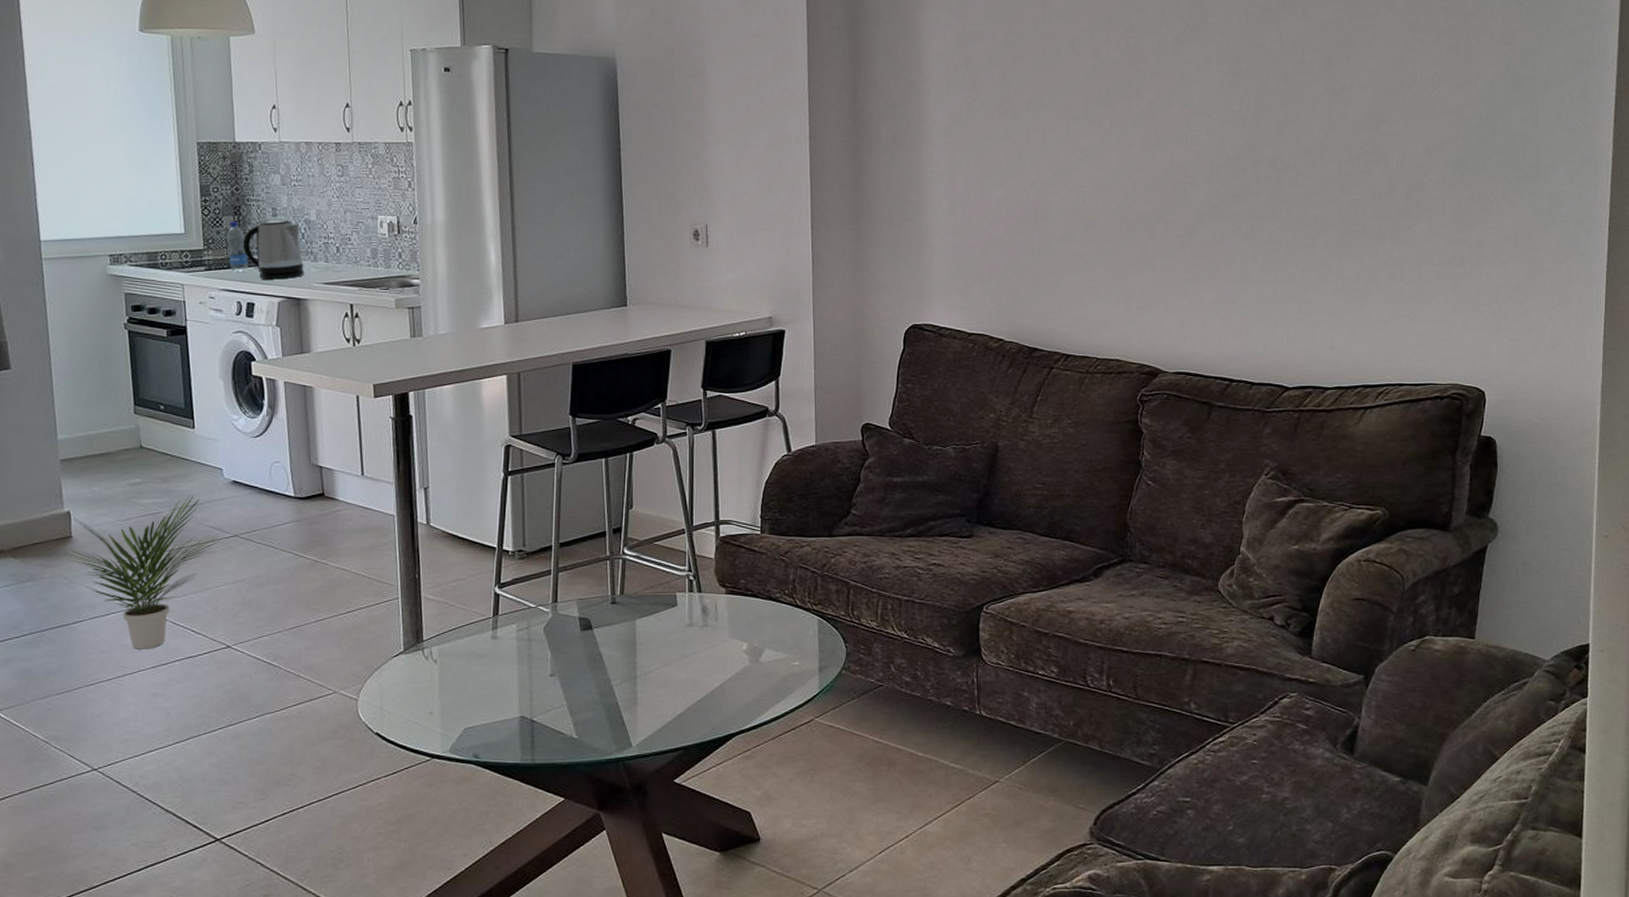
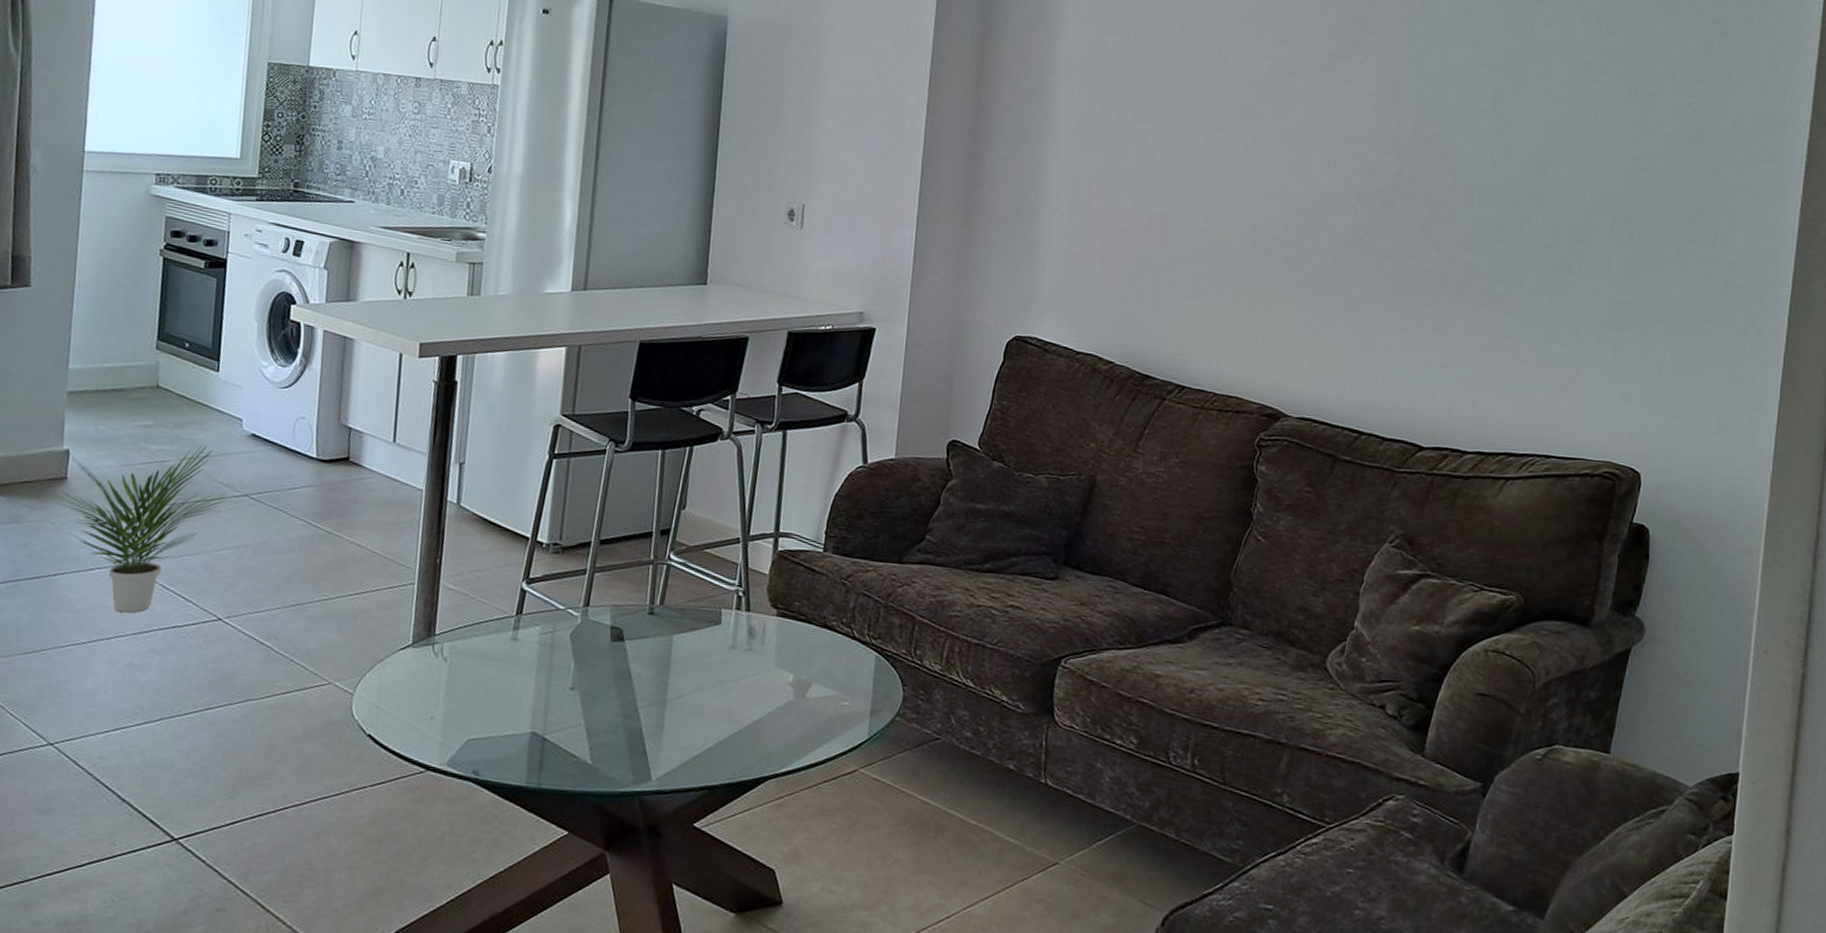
bottle: present [226,222,248,272] -> none [283,151,305,207]
kettle: present [242,219,305,281] -> none [300,152,364,218]

